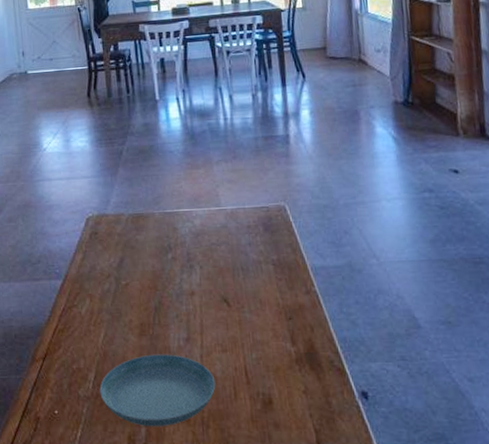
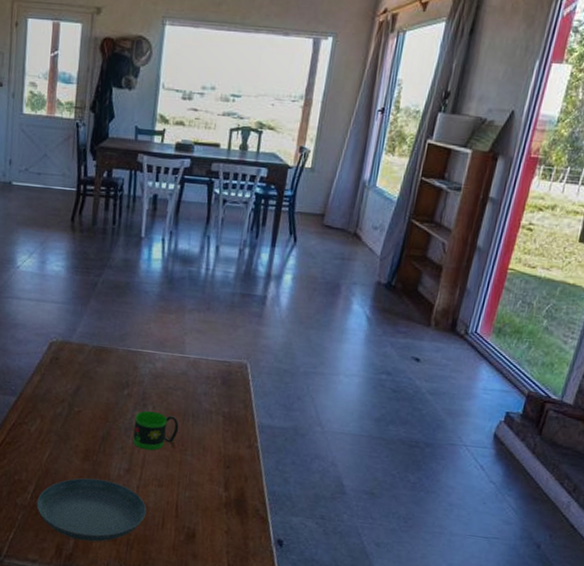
mug: none [184,271,231,314] -> present [133,410,179,451]

